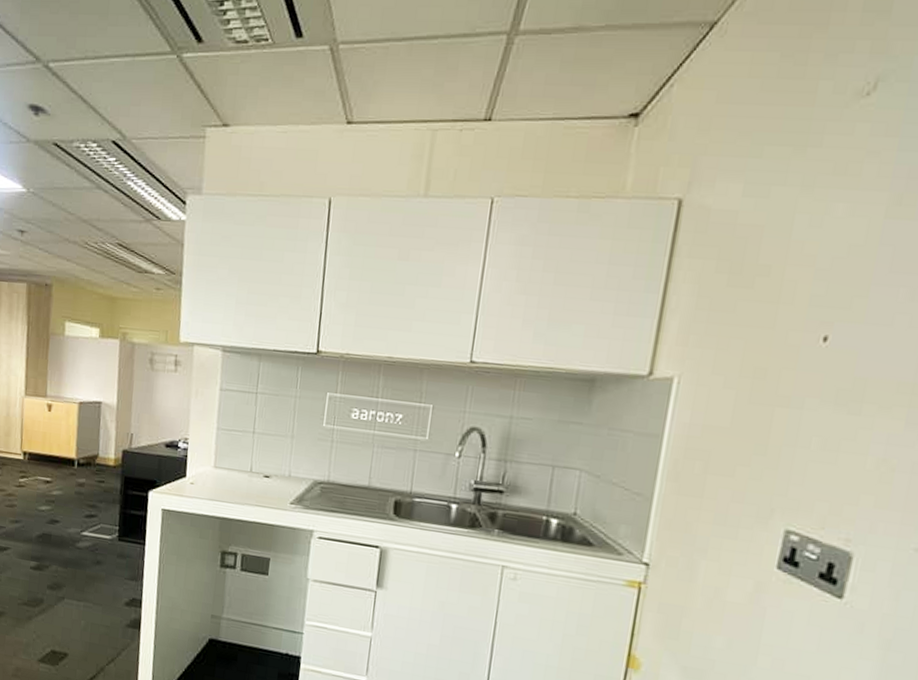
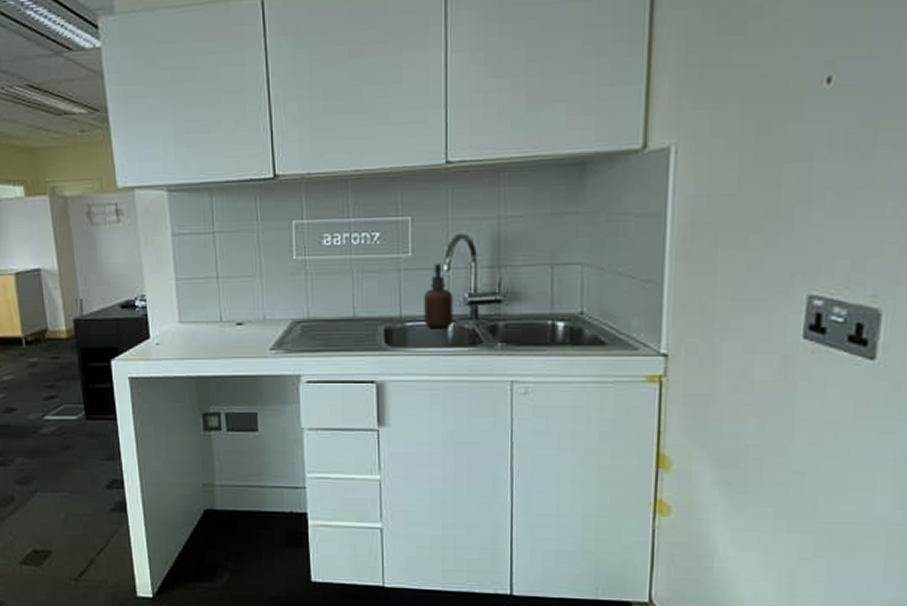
soap dispenser: none [431,449,461,509] -> present [424,263,453,329]

